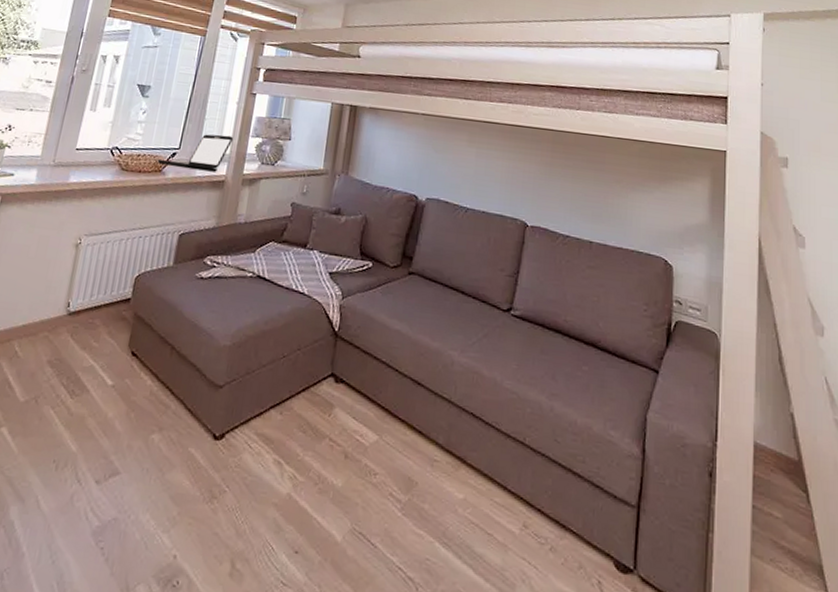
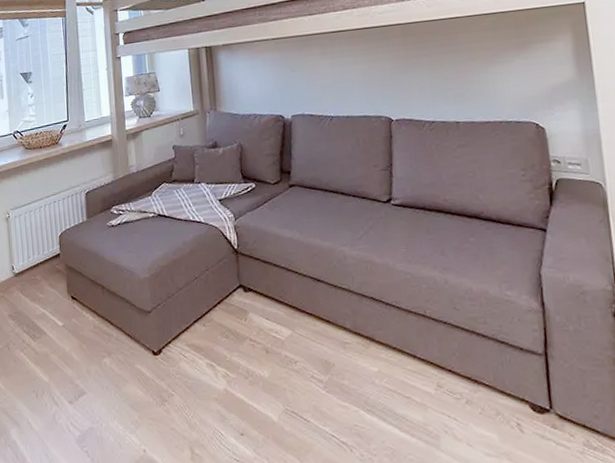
laptop: present [157,134,234,172] -> none [52,99,111,138]

